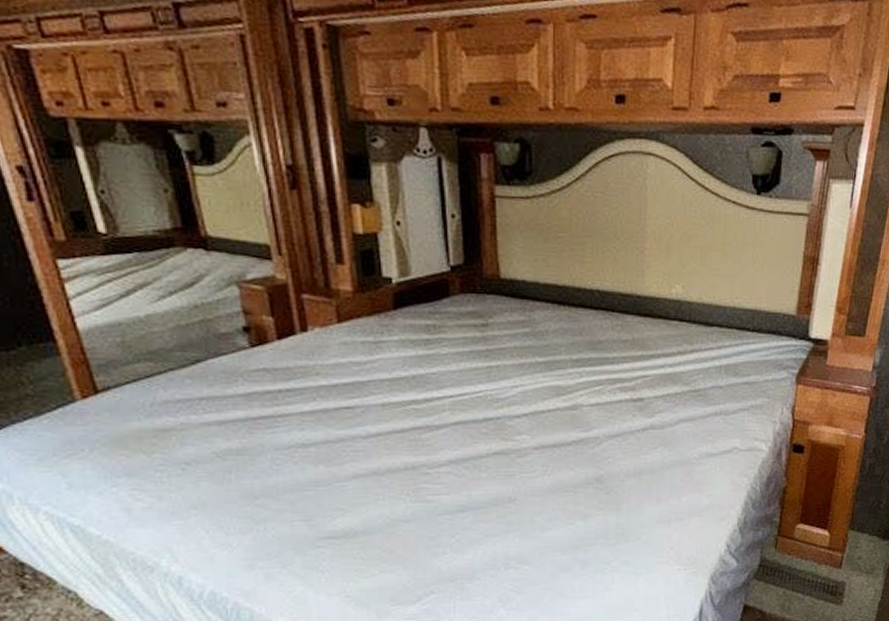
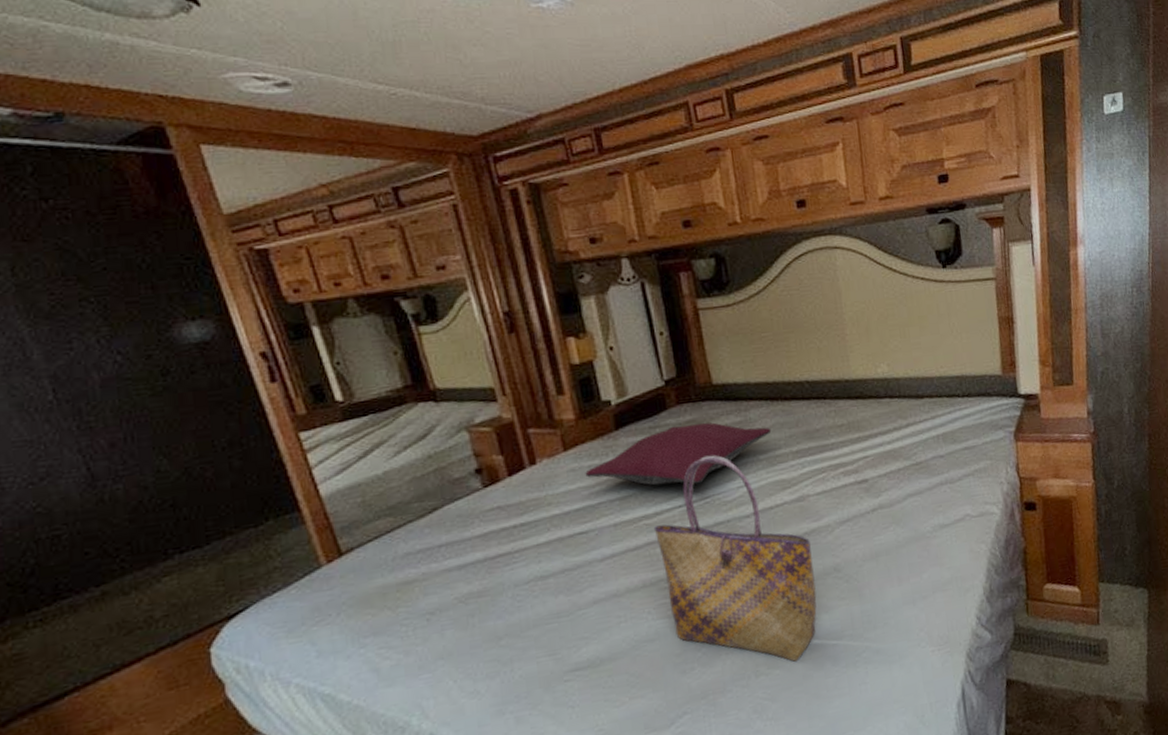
pillow: none [357,315,554,377] -> present [585,422,772,486]
tote bag: none [421,350,577,560] -> present [653,455,817,662]

